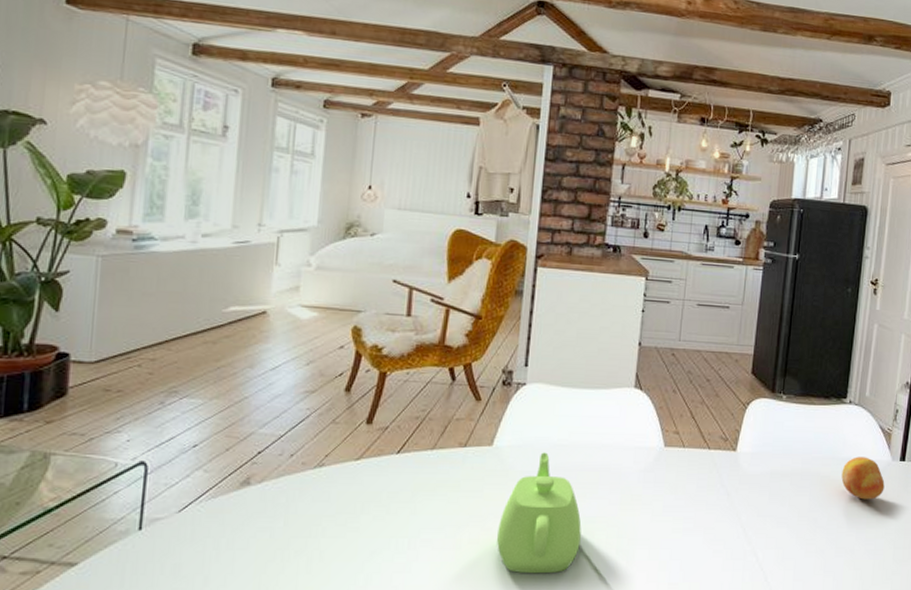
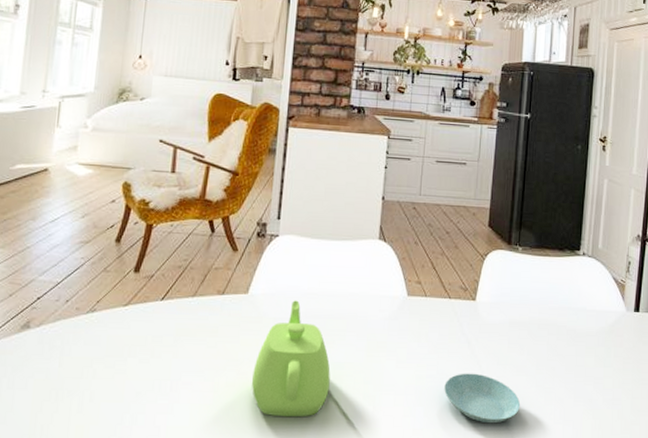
saucer: none [701,525,781,576] -> present [444,373,521,424]
fruit: present [841,456,885,500] -> none [577,307,620,350]

